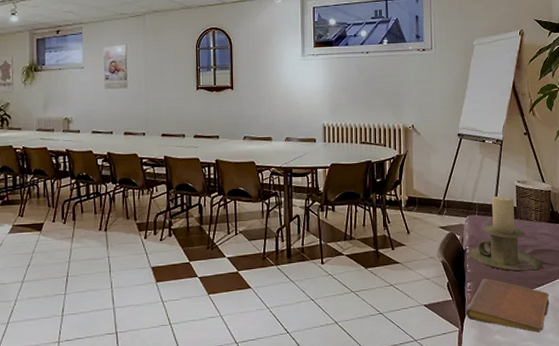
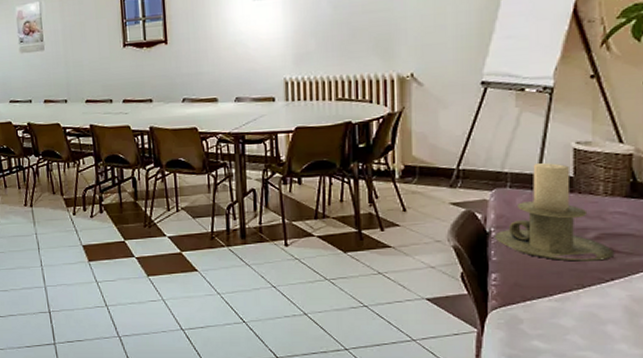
notebook: present [465,278,550,333] -> none [488,269,623,341]

